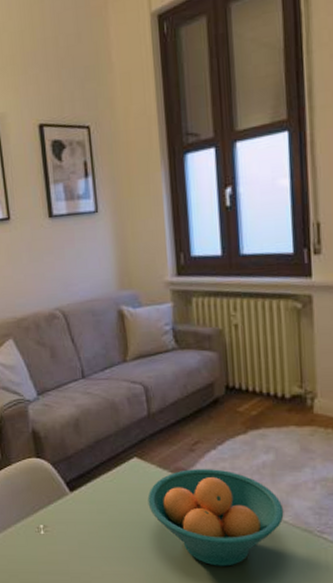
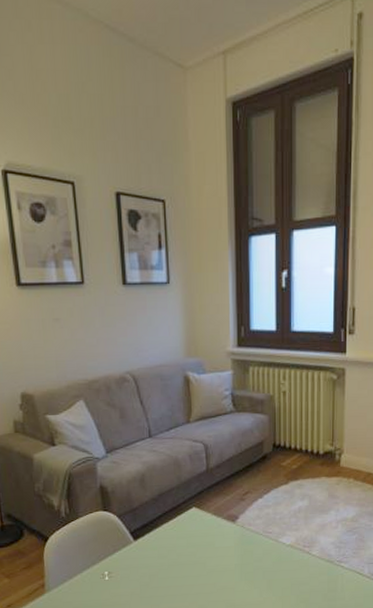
fruit bowl: present [147,469,284,567] -> none [203,515,313,596]

